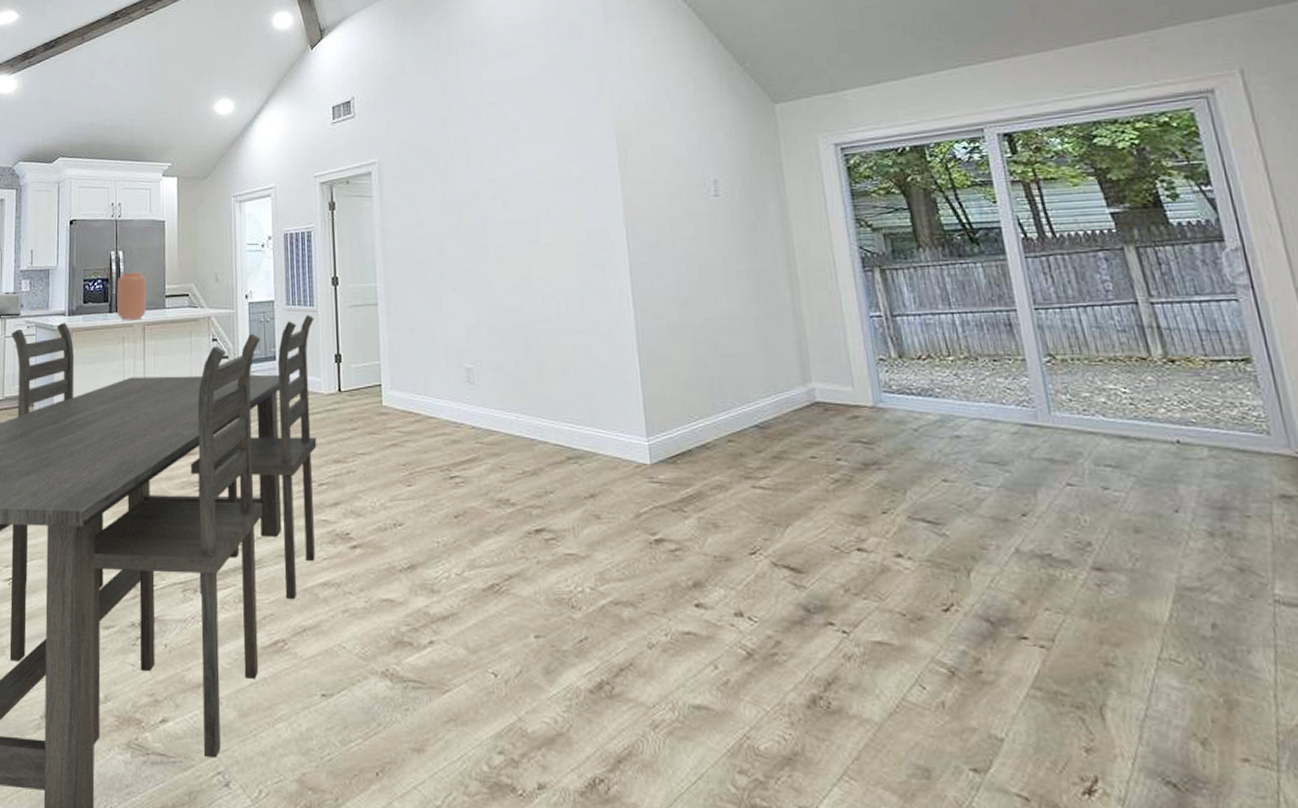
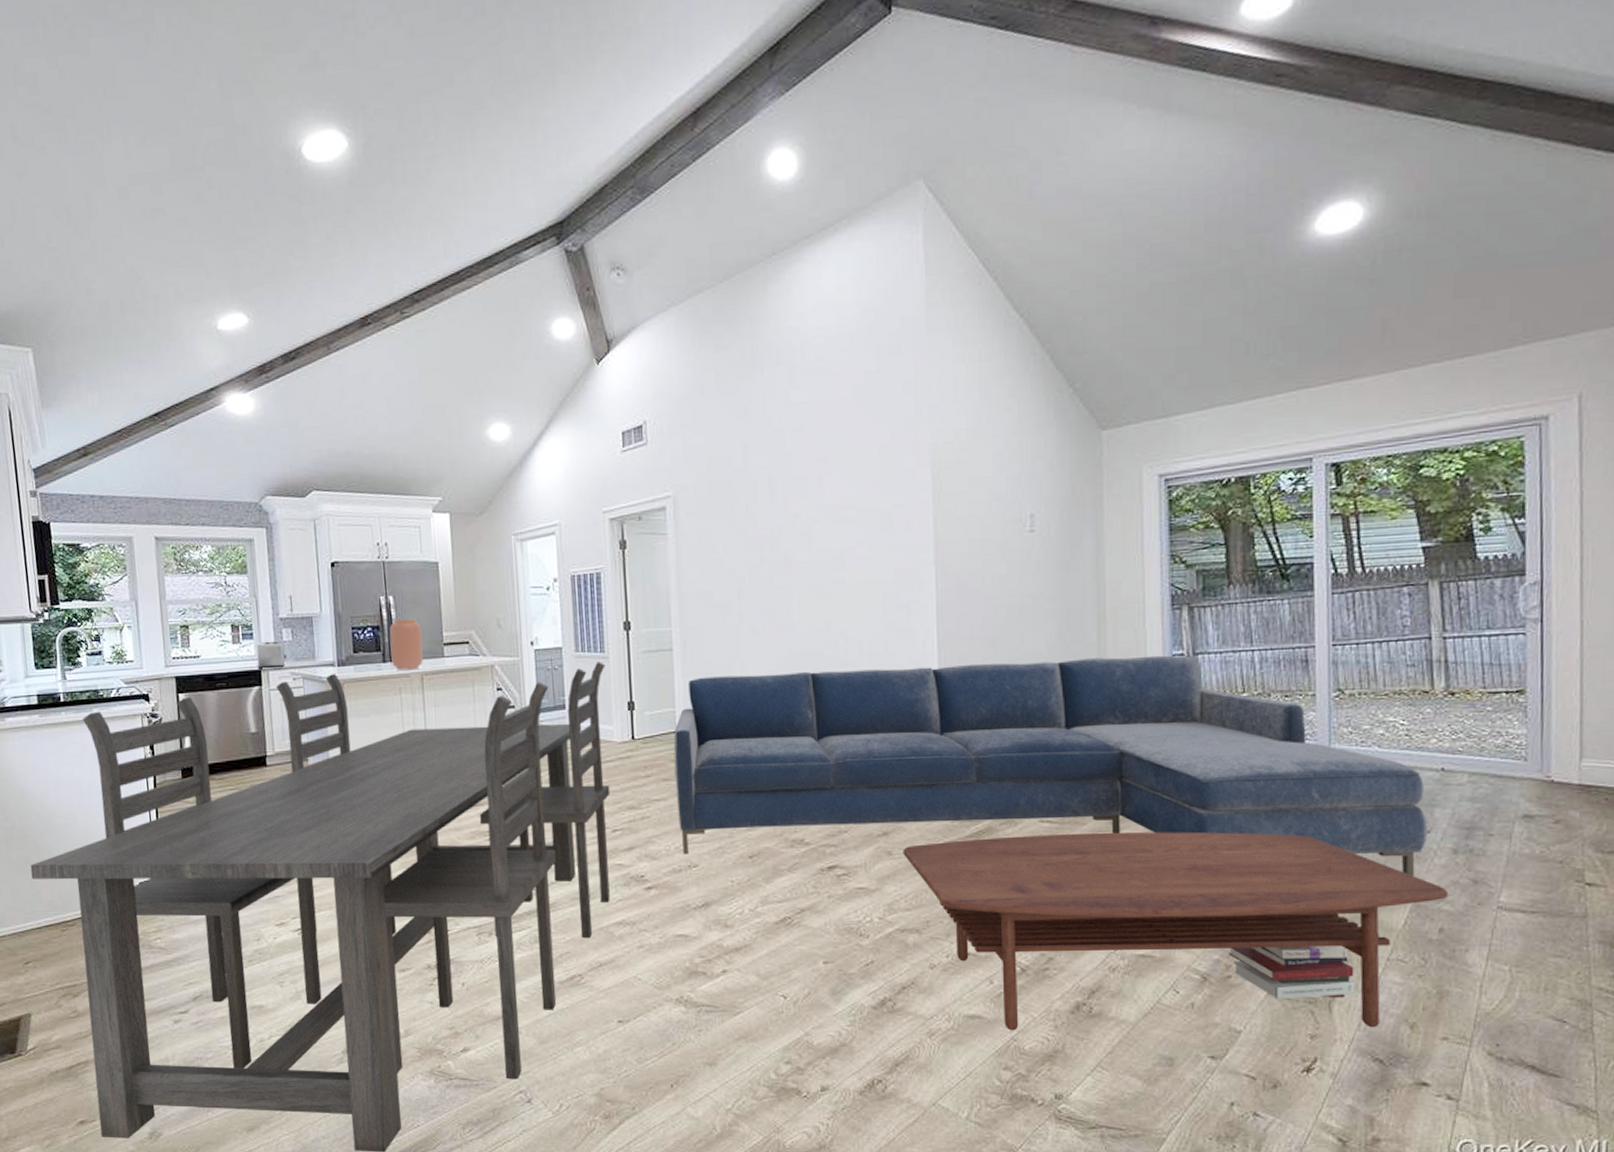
sofa: none [378,316,1177,562] -> present [673,655,1428,877]
coffee table: none [611,501,1214,742] -> present [903,831,1449,1031]
books: none [975,636,1128,704] -> present [1229,945,1355,1000]

